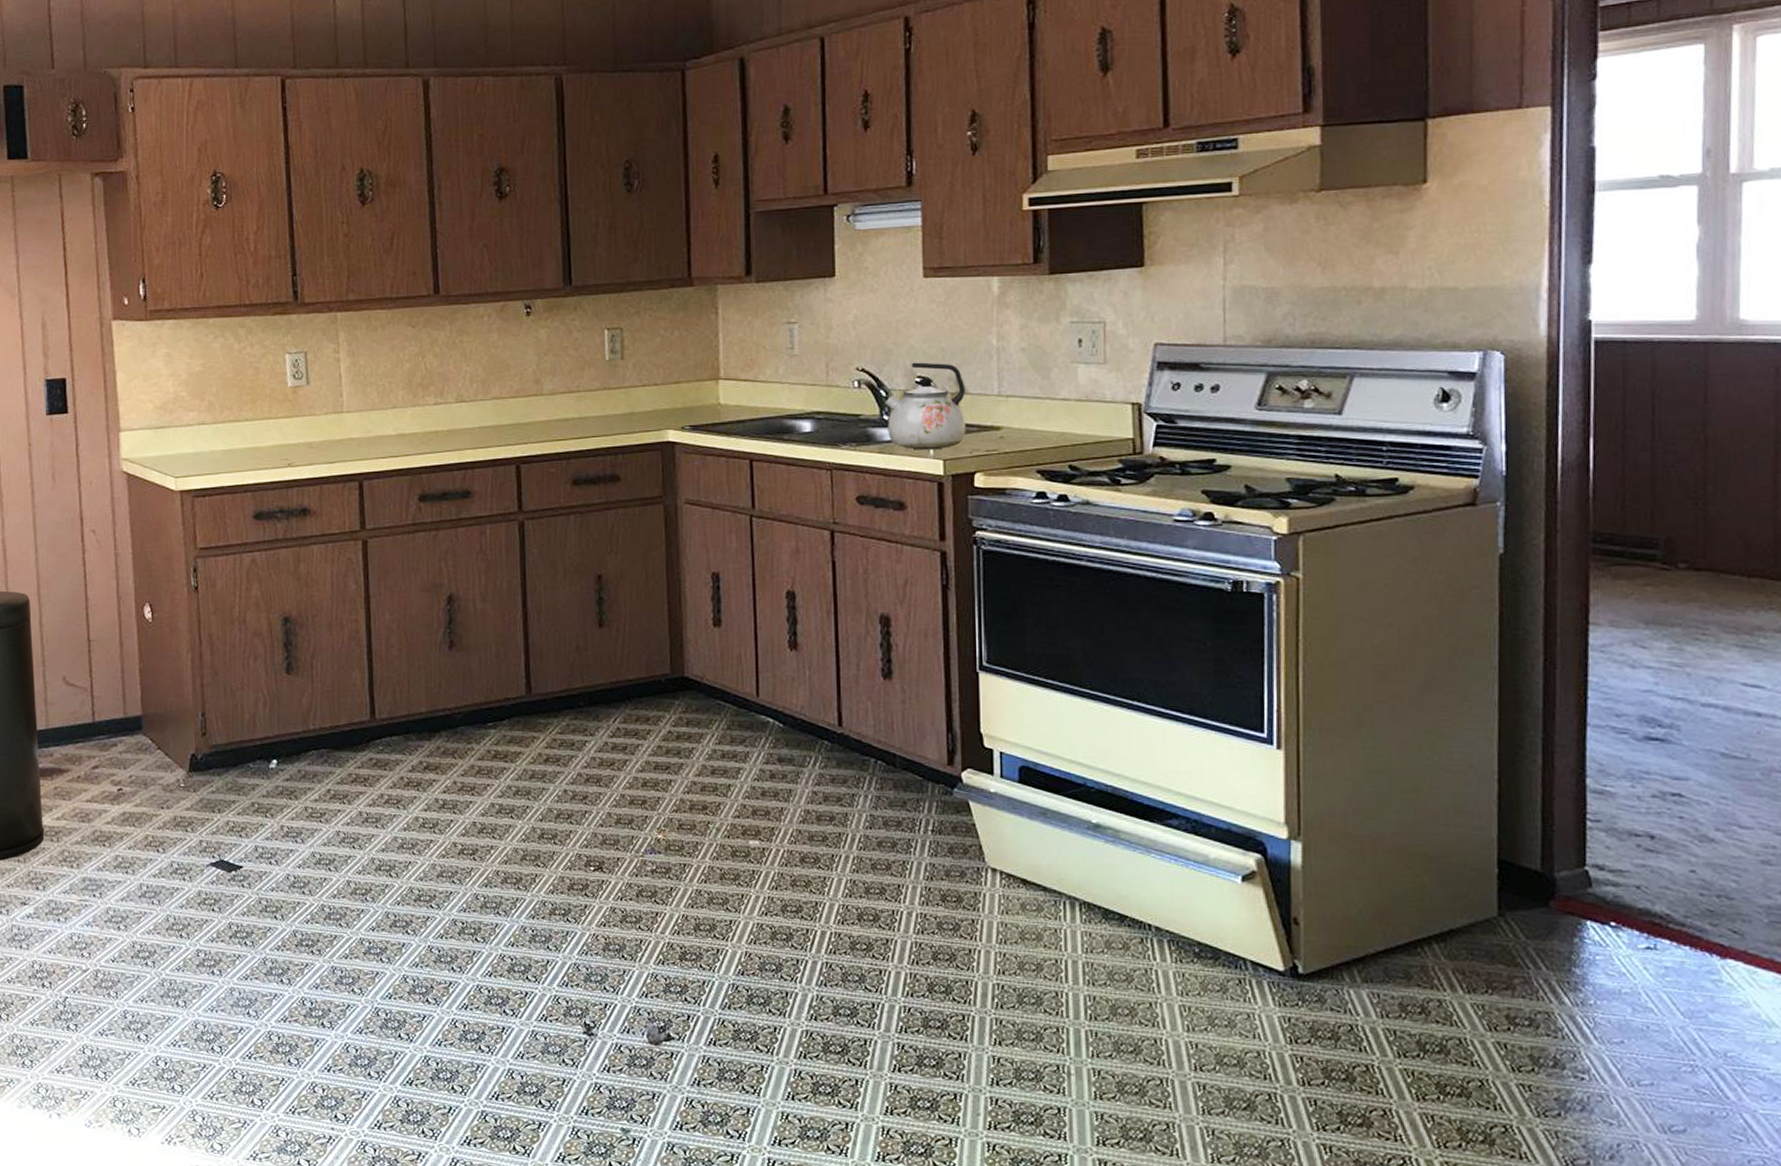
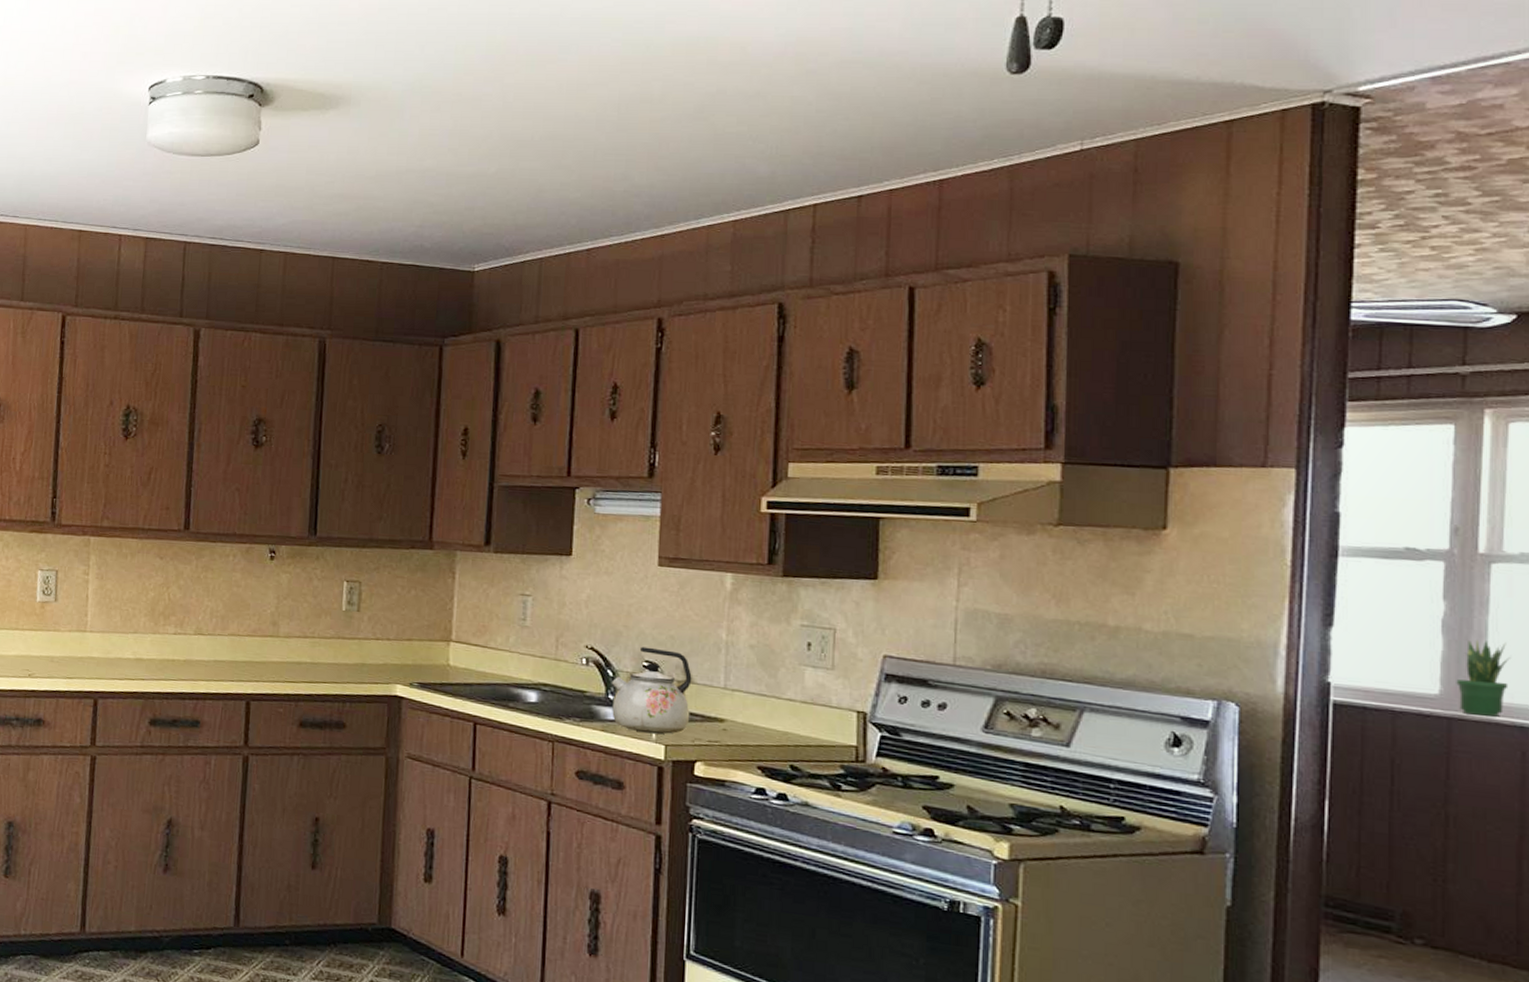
planter: none [1711,261,1763,337] -> present [1456,640,1510,717]

